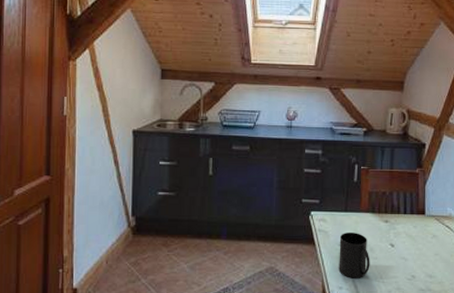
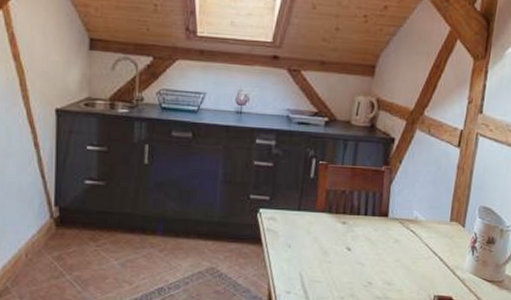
mug: present [338,232,370,278] -> none [287,232,323,283]

